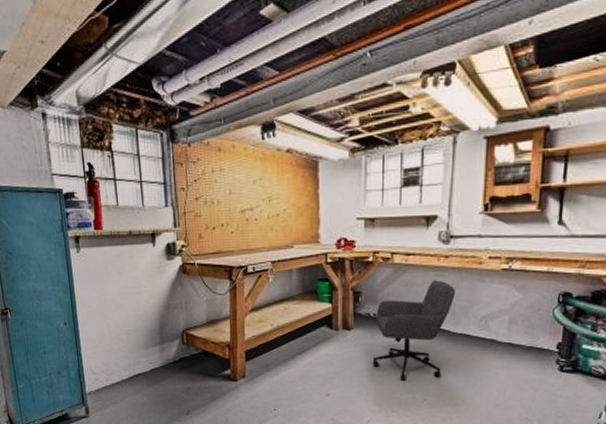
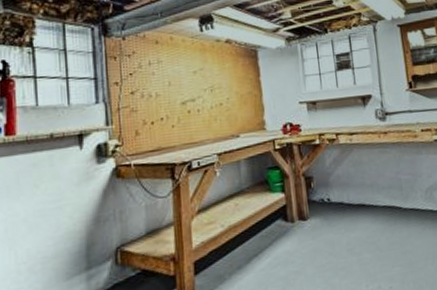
office chair: present [372,280,455,382] -> none [329,156,401,270]

